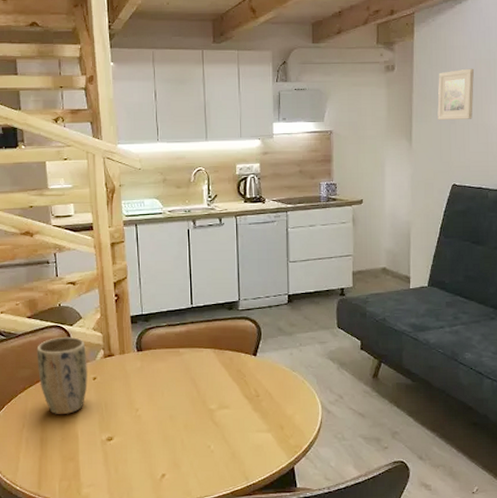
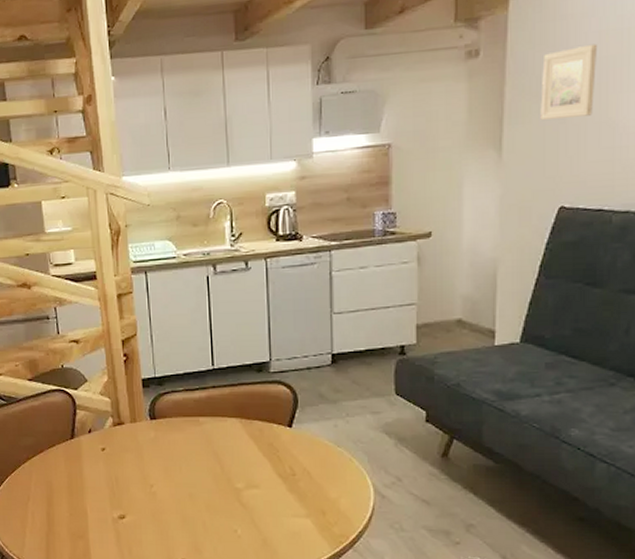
plant pot: present [37,337,88,415] -> none [39,403,96,489]

